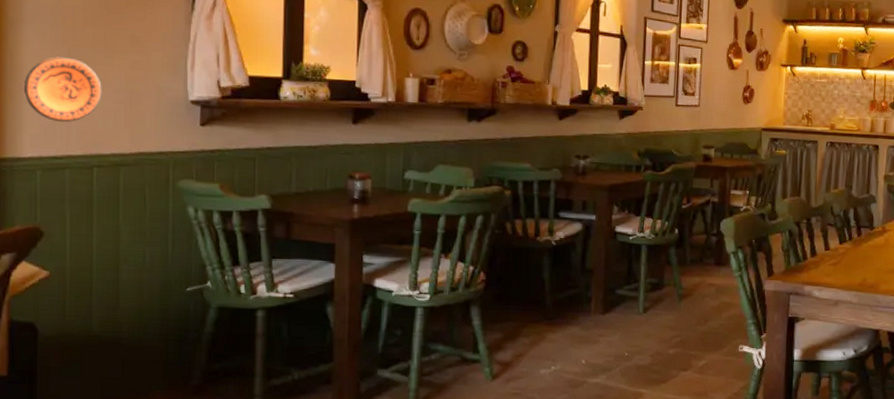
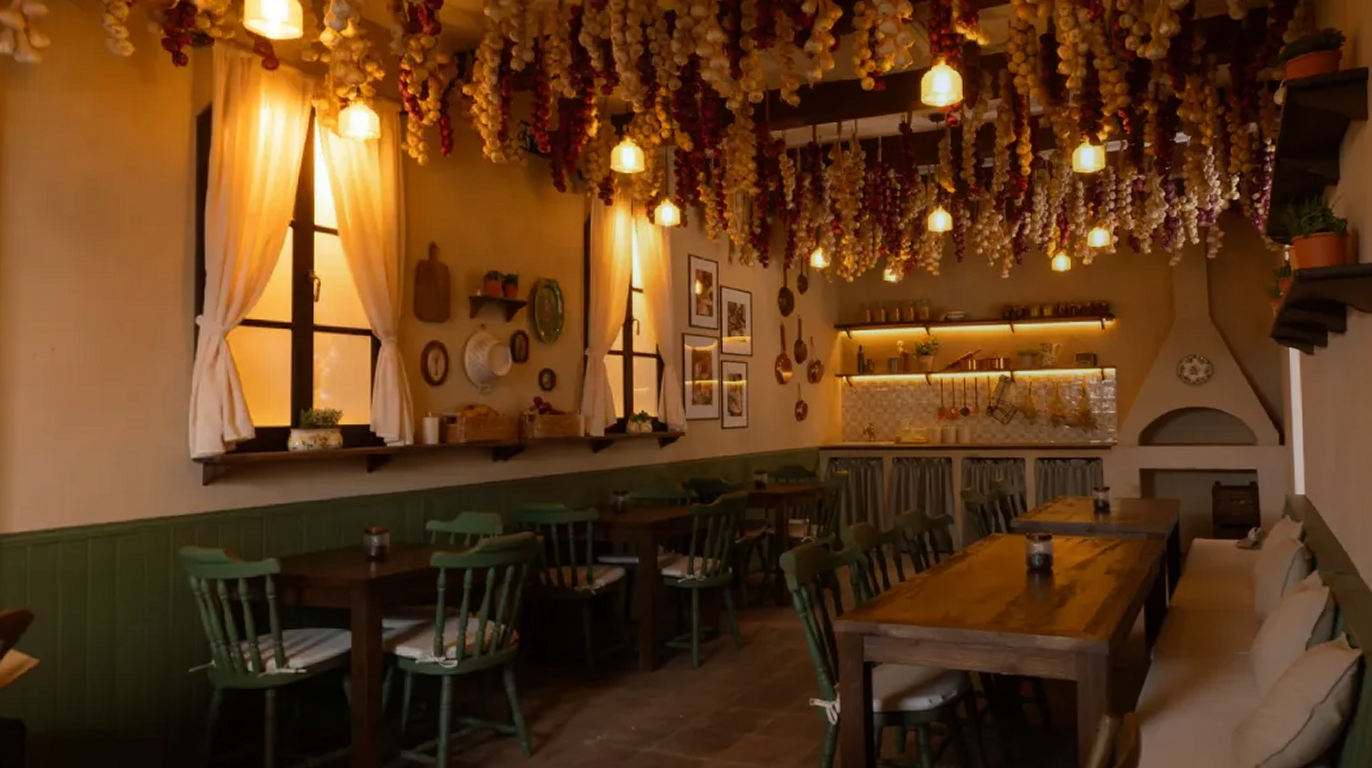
decorative plate: present [23,57,102,122] -> none [14,420,98,491]

